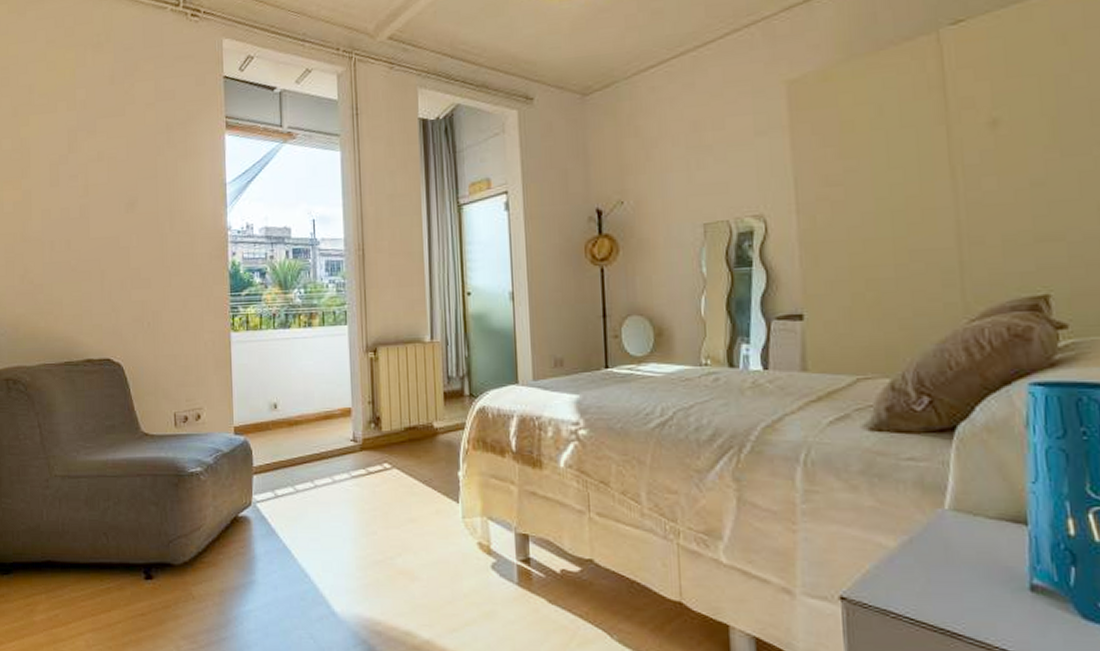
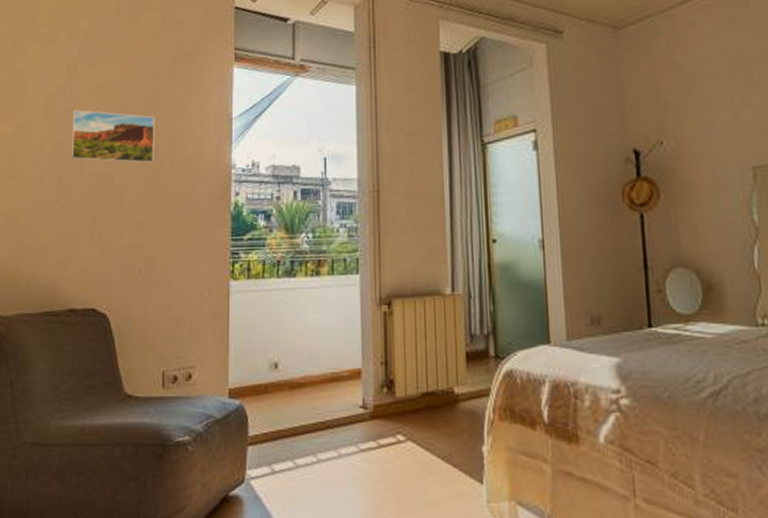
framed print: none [76,176,155,227] -> present [70,110,155,164]

